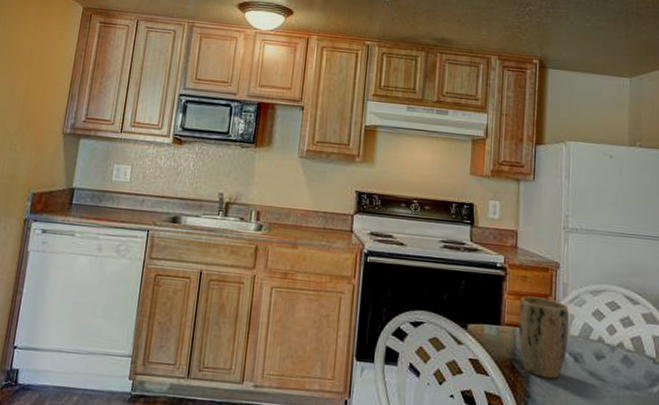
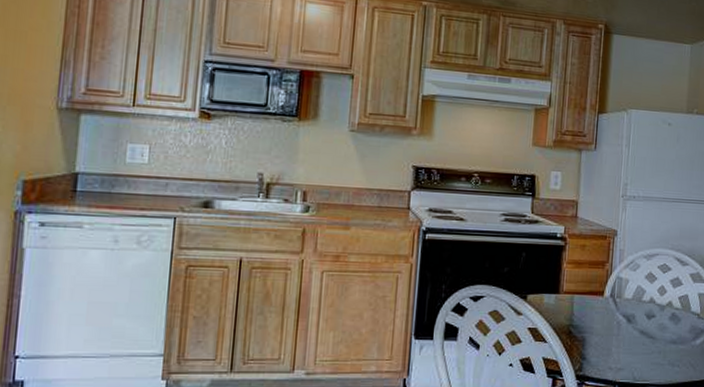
plant pot: present [518,296,569,379] -> none [576,264,624,340]

